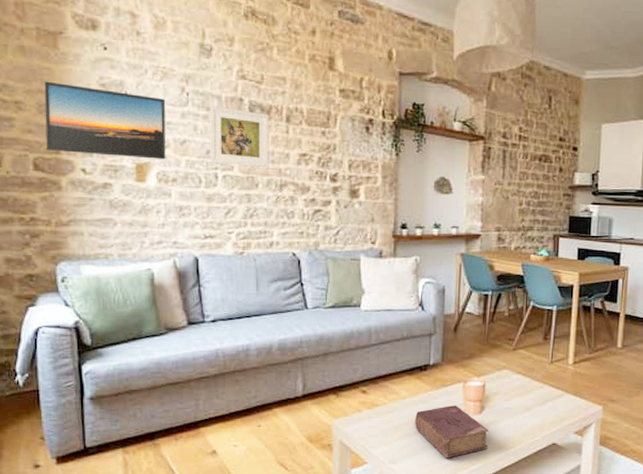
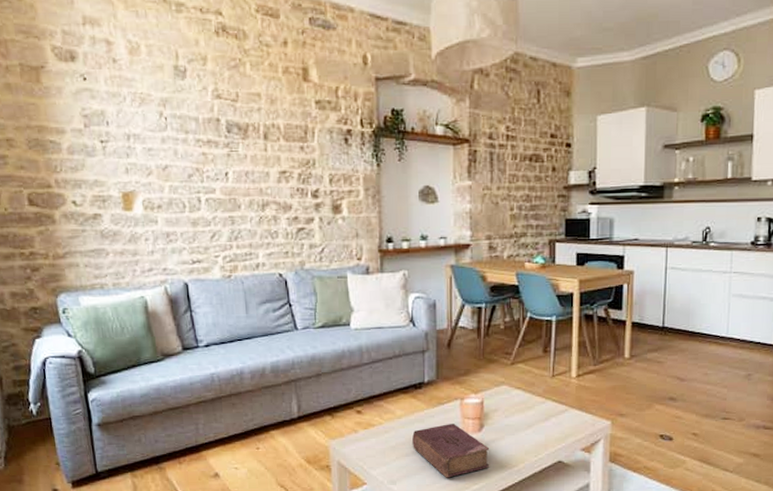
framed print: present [44,81,166,160] -> none [31,116,150,187]
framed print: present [210,105,269,168] -> none [188,128,250,188]

